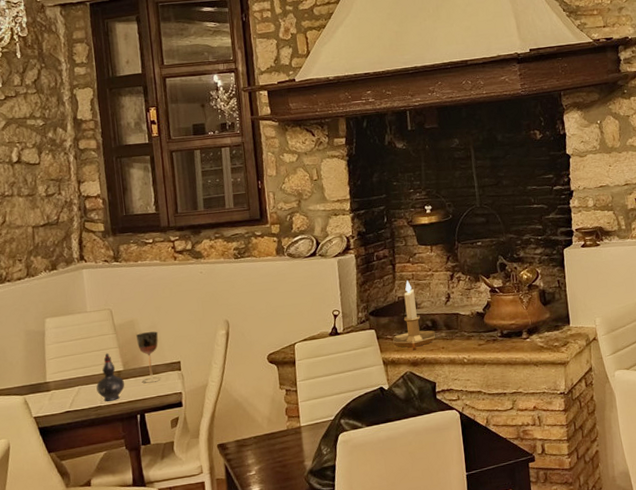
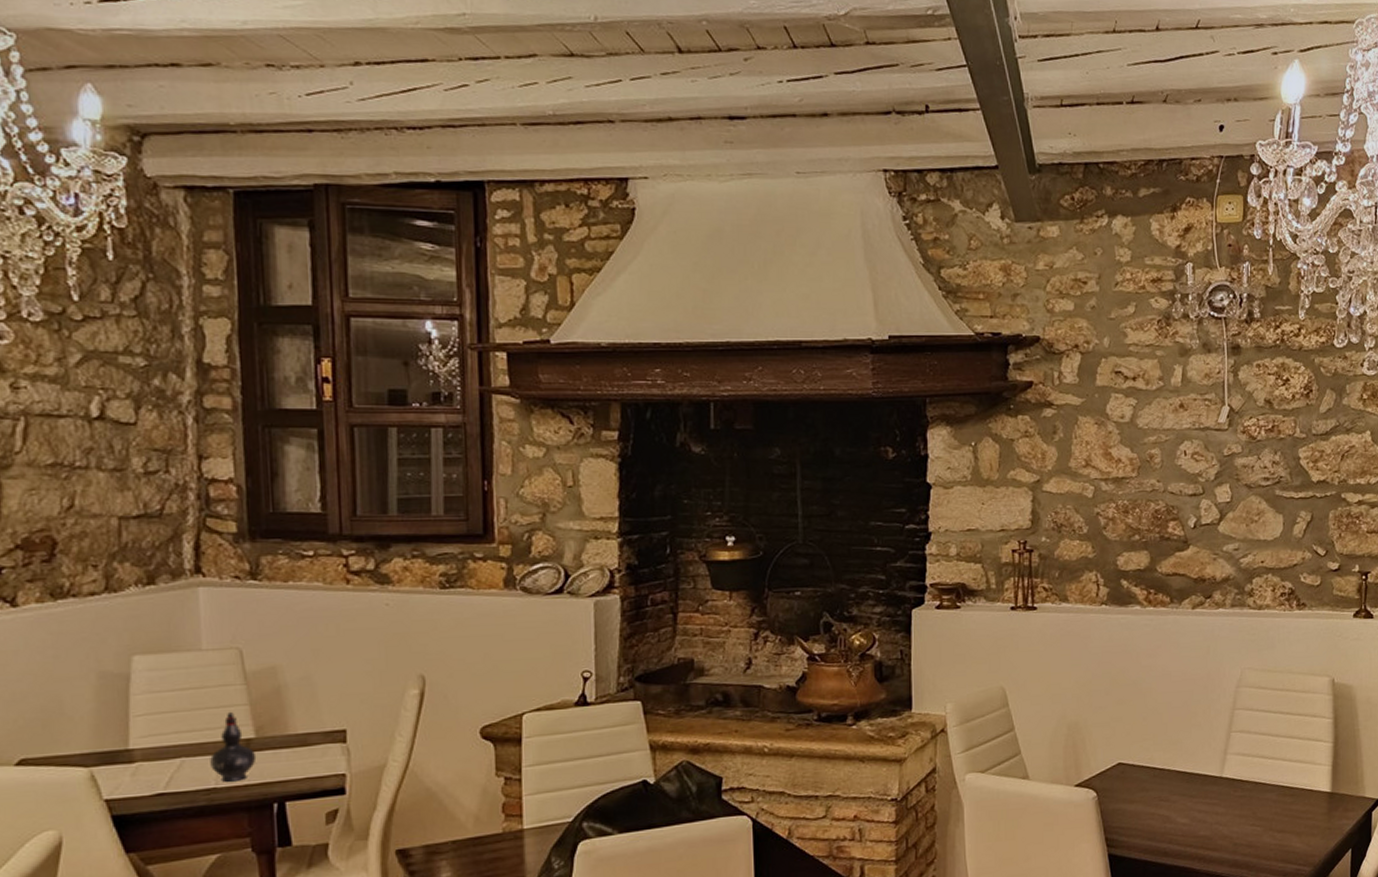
wineglass: present [135,331,161,384] -> none [278,684,315,759]
candlestick: present [393,280,436,351] -> none [666,636,728,733]

